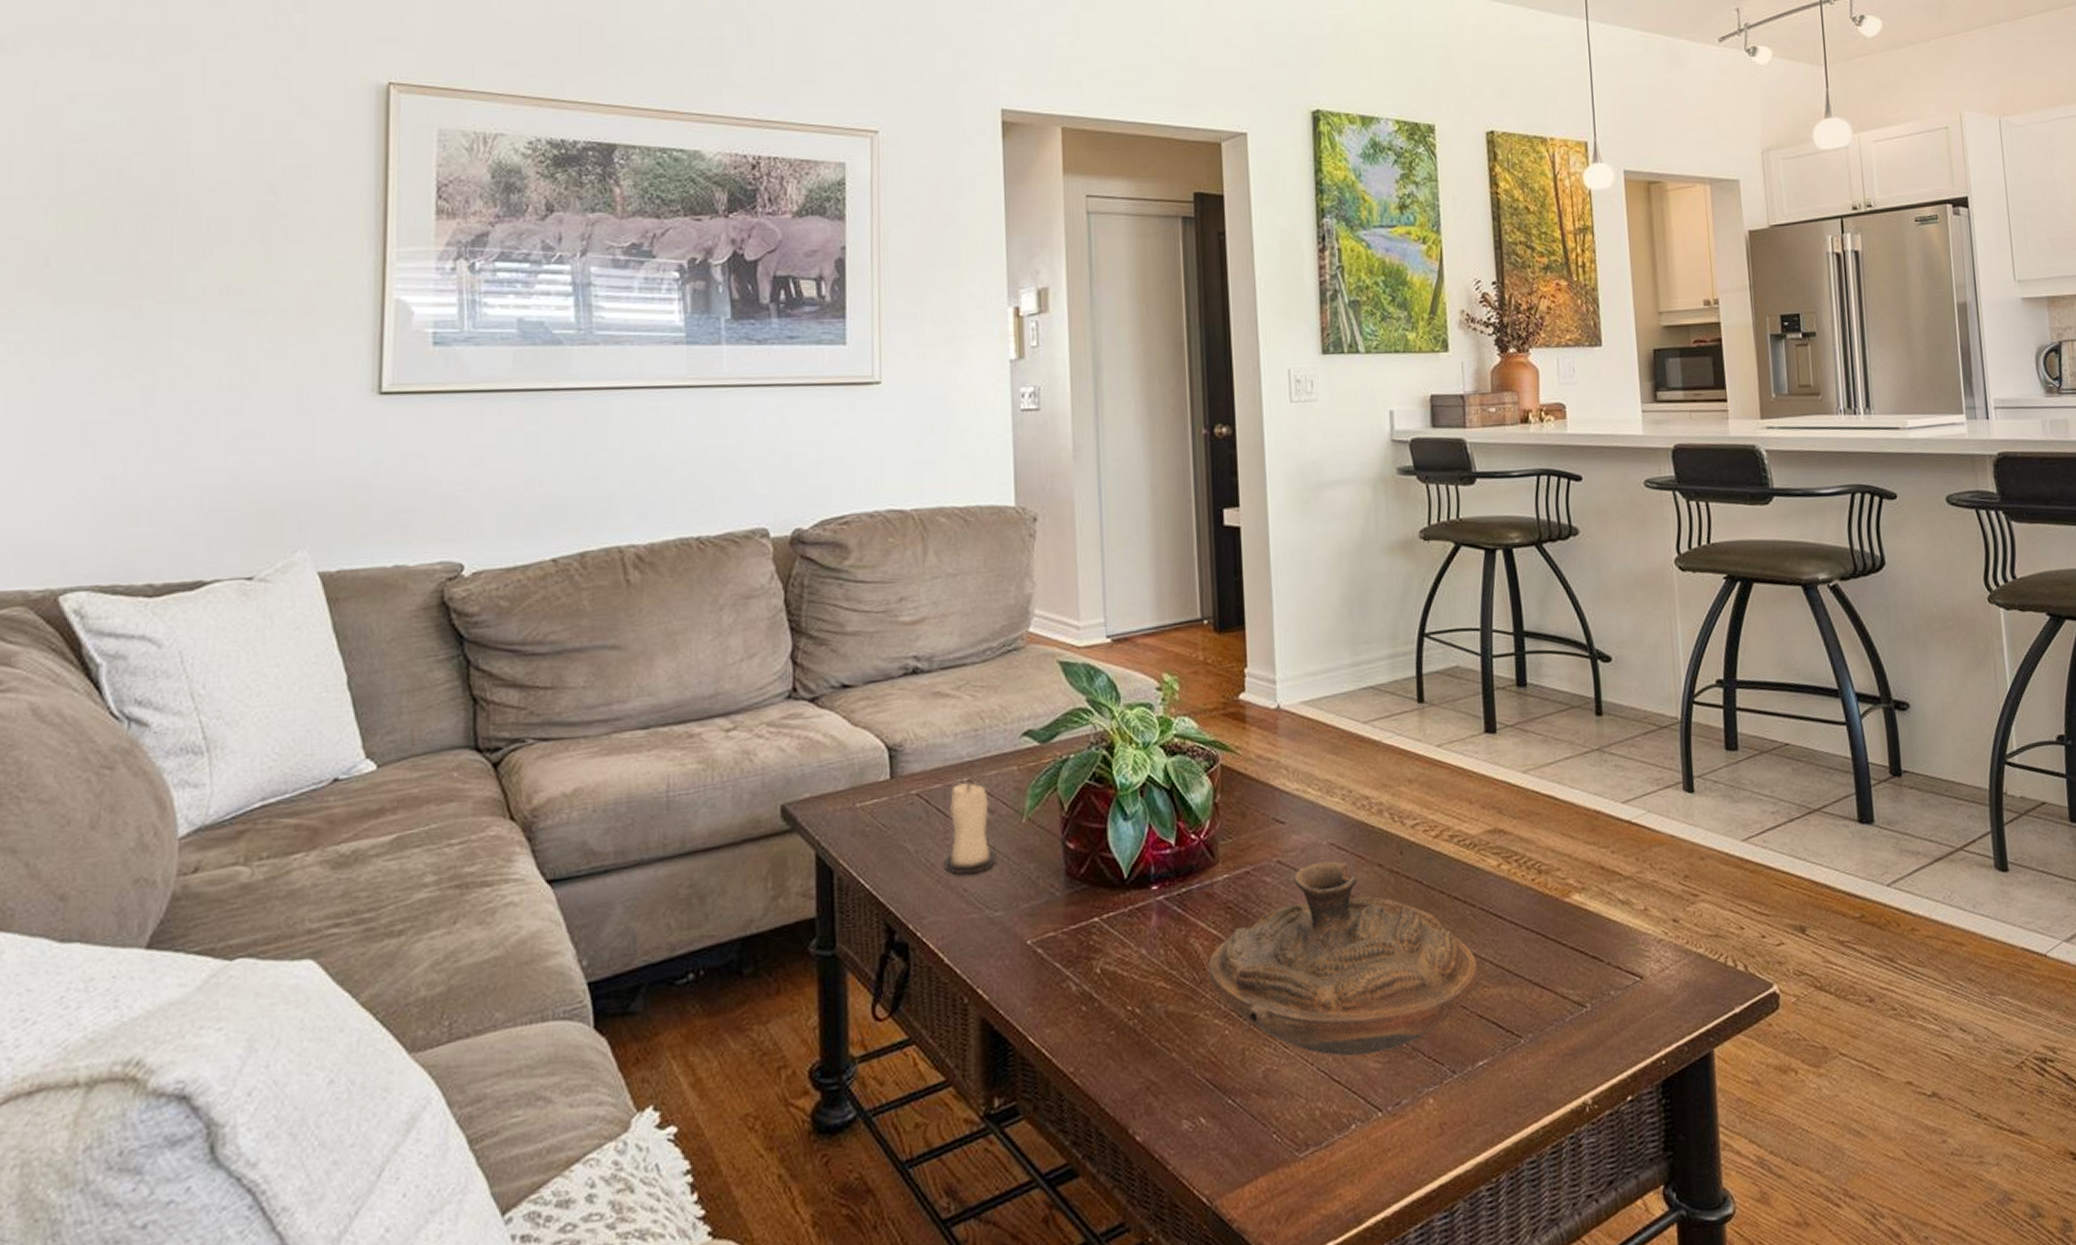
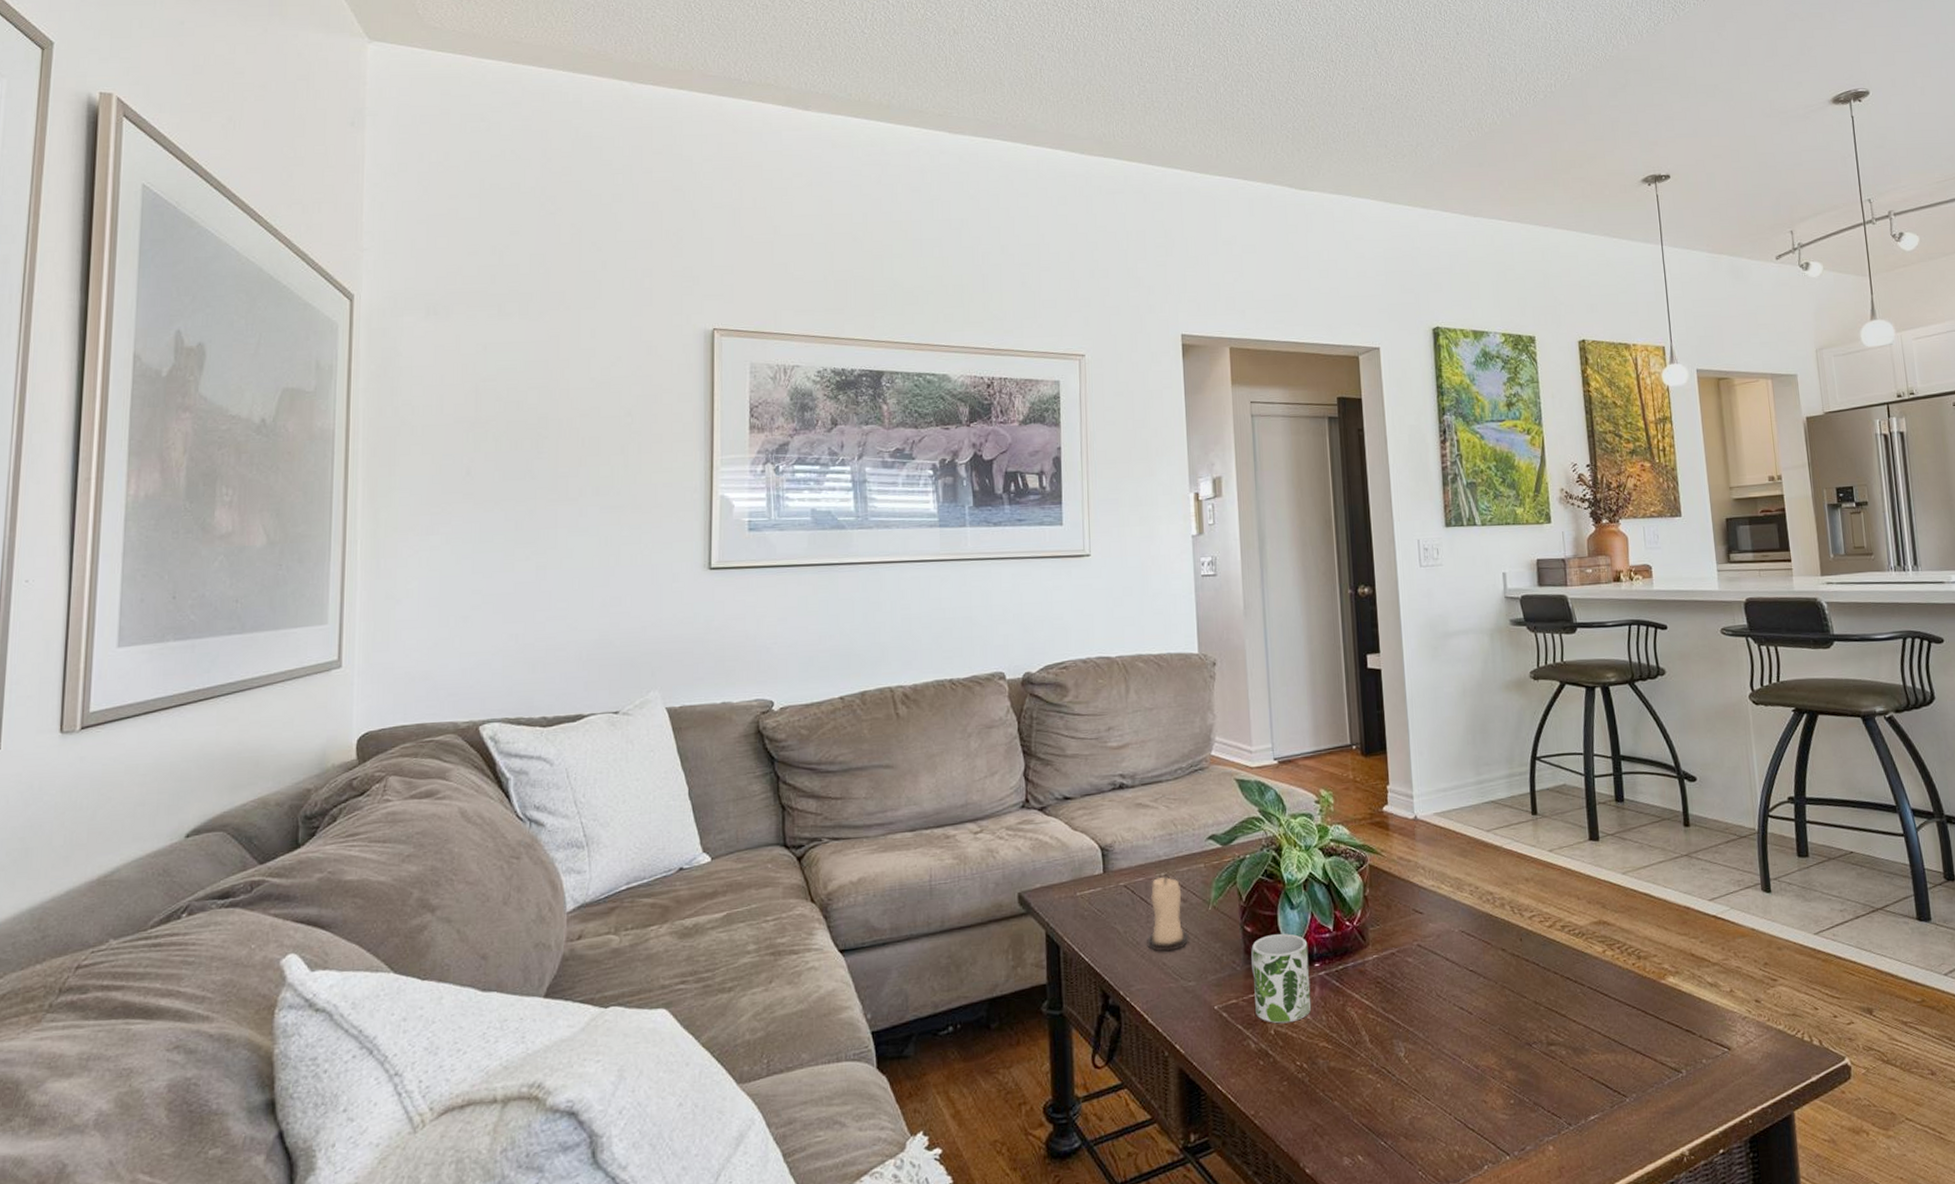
mug: none [1074,850,1147,961] -> present [1251,933,1312,1024]
decorative bowl: present [1209,861,1479,1057] -> none [1362,945,1589,1109]

